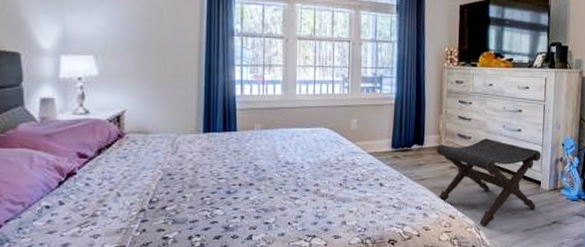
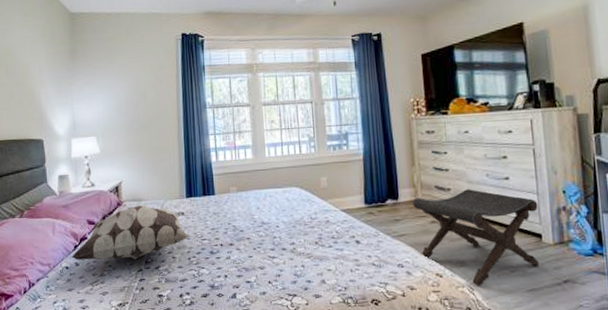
decorative pillow: none [54,138,205,199] -> present [71,204,190,260]

